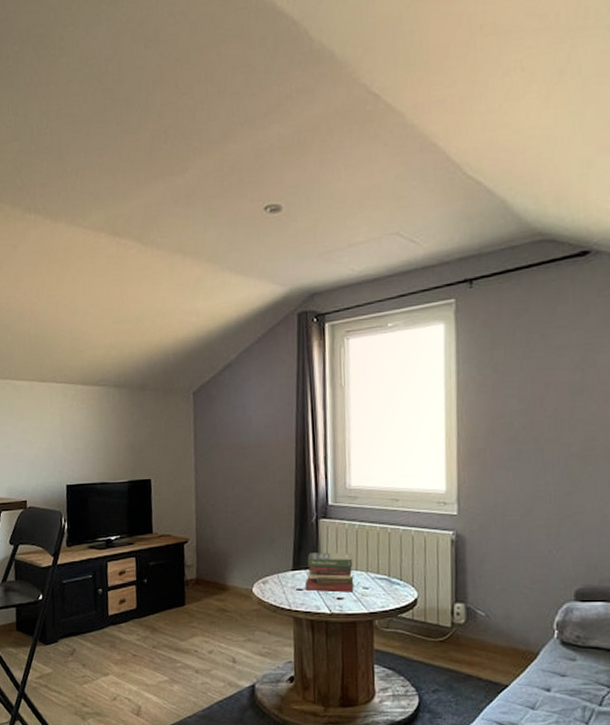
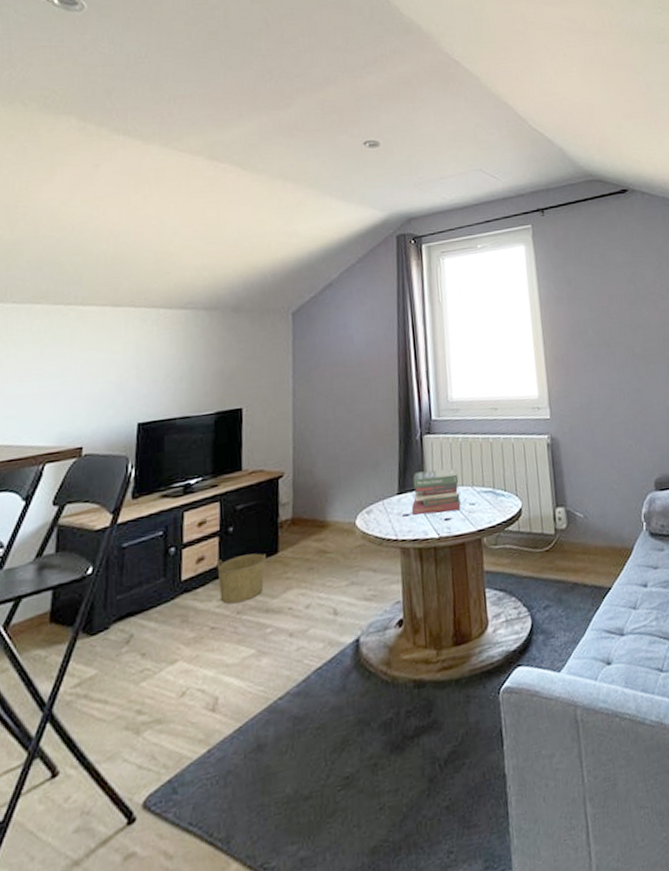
basket: none [135,603,176,640] -> present [217,553,267,604]

